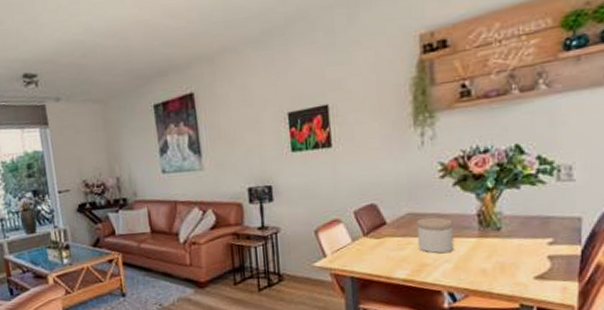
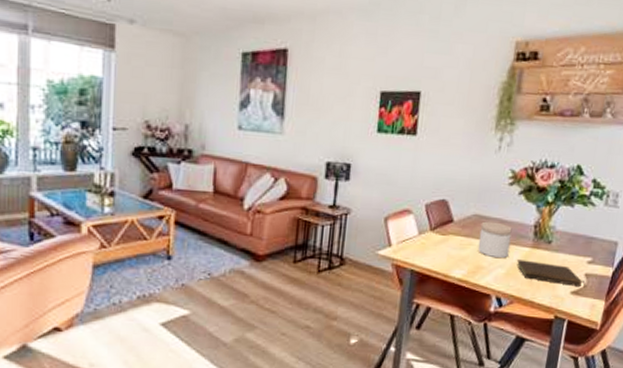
hardcover book: none [465,250,552,271] -> present [516,260,586,287]

